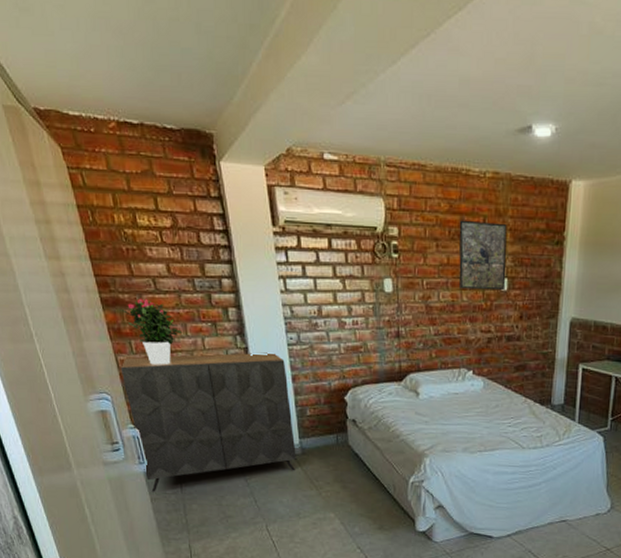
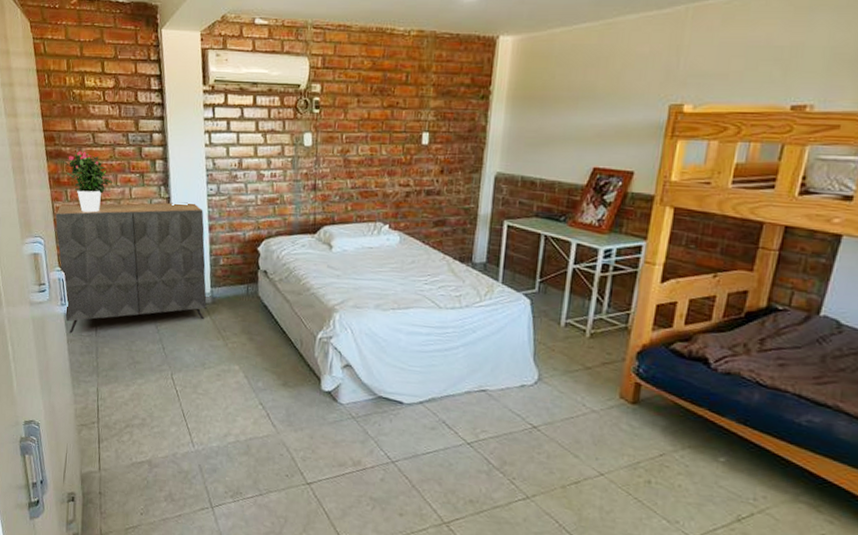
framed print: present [459,220,507,291] -> none [378,76,430,145]

